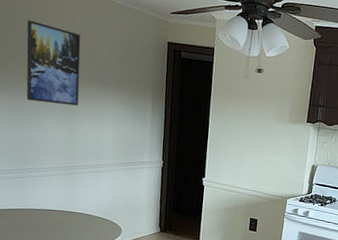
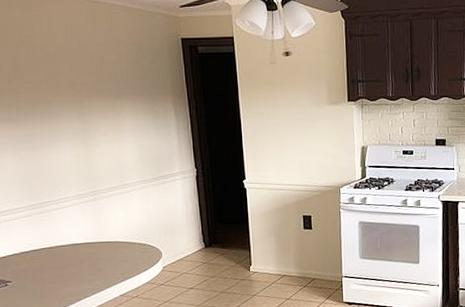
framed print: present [26,20,81,106] -> none [20,38,93,126]

